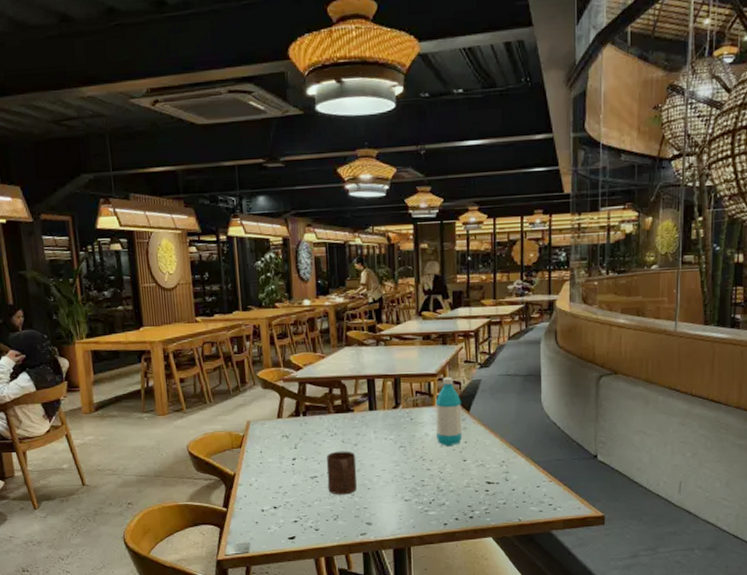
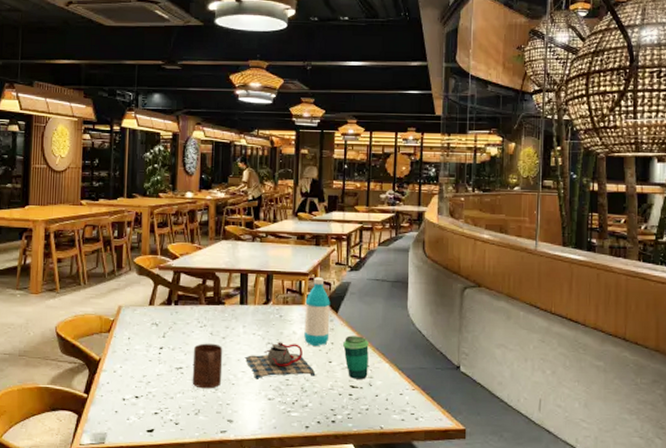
teapot: none [378,444,451,482] -> present [244,342,316,379]
cup: none [477,433,504,475] -> present [343,335,369,379]

